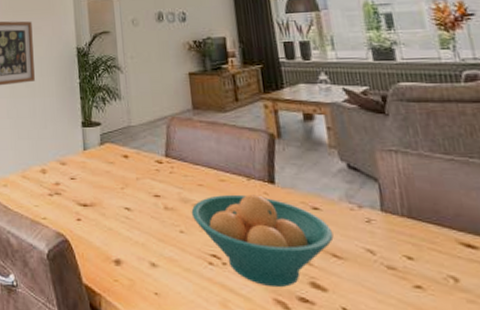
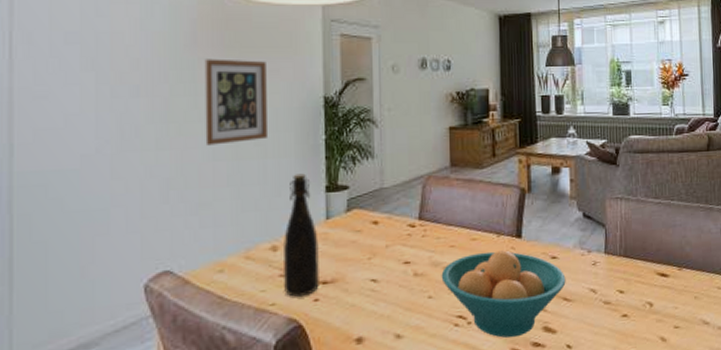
bottle: none [50,110,81,215] -> present [284,173,319,297]

